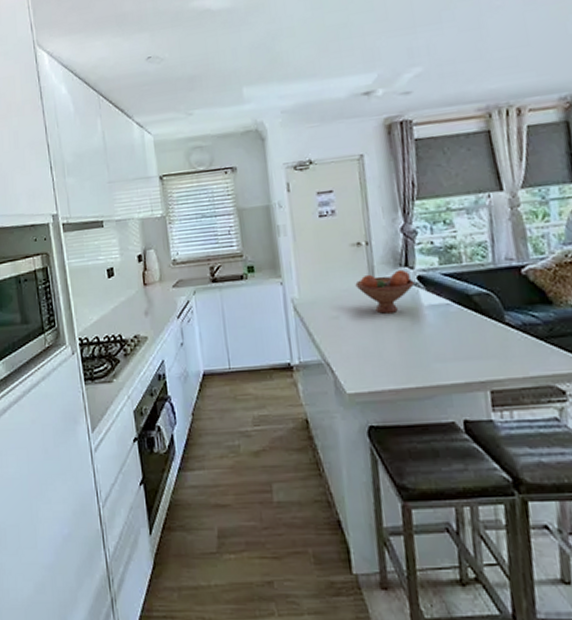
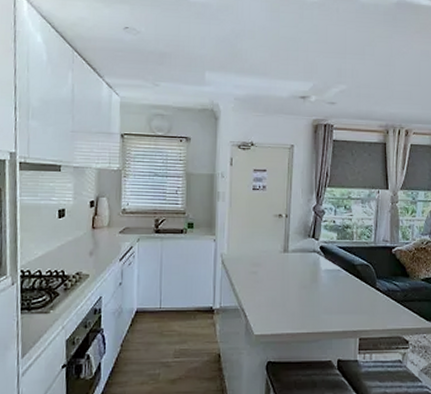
fruit bowl: present [355,269,415,314] -> none [273,239,317,273]

